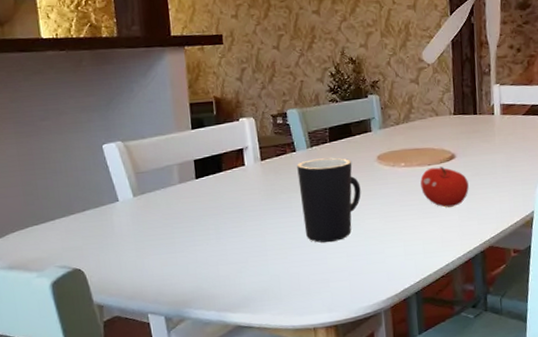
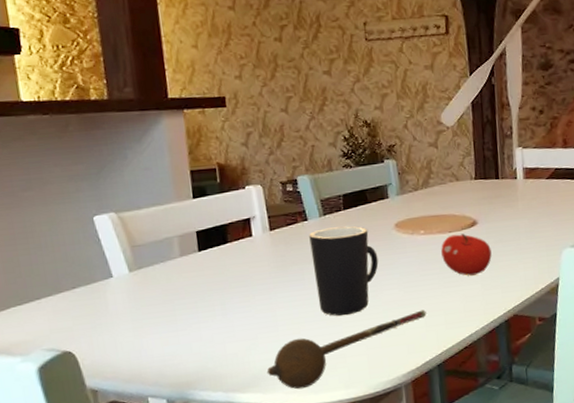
spoon: none [256,239,406,311] -> present [266,310,427,390]

